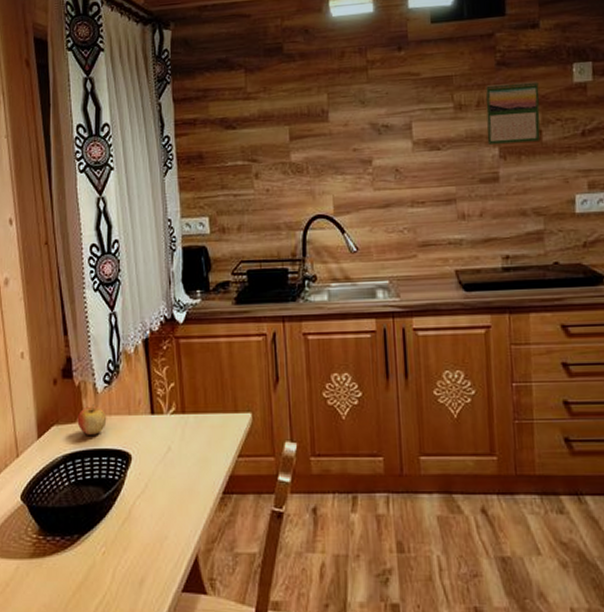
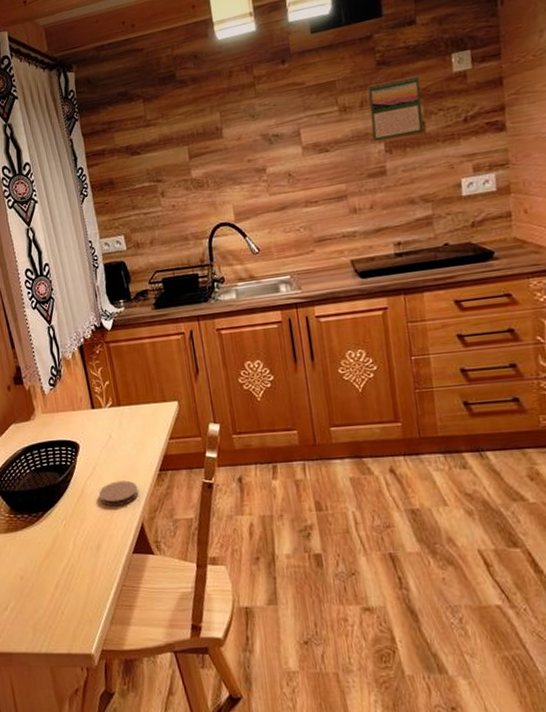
apple: present [77,404,107,435] -> none [30,404,56,430]
coaster: none [148,503,196,533] -> present [98,480,139,507]

